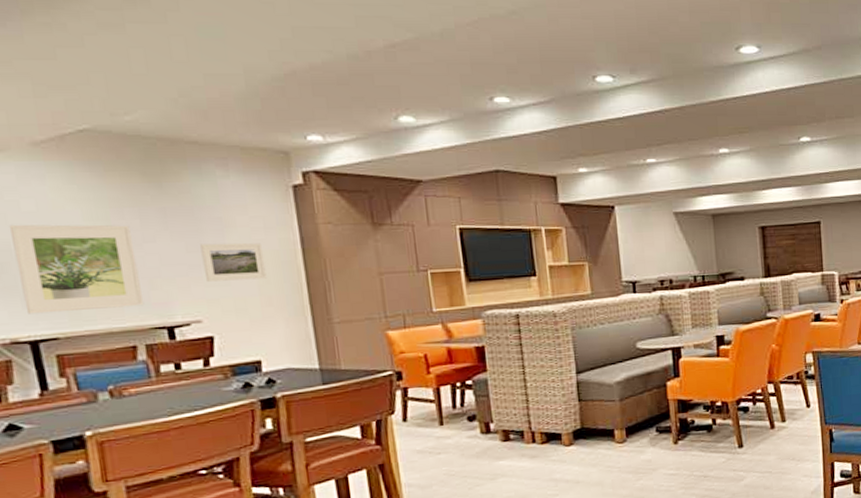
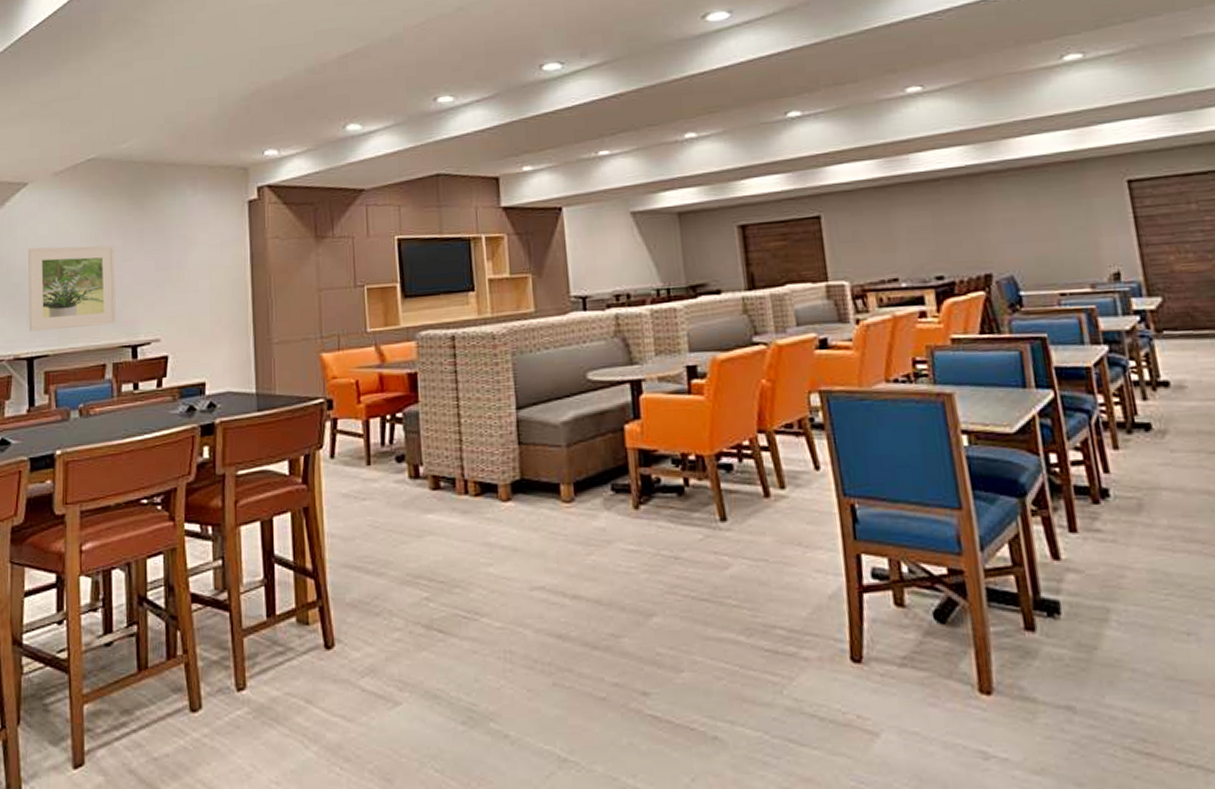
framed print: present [200,242,267,282] -> none [167,260,218,300]

